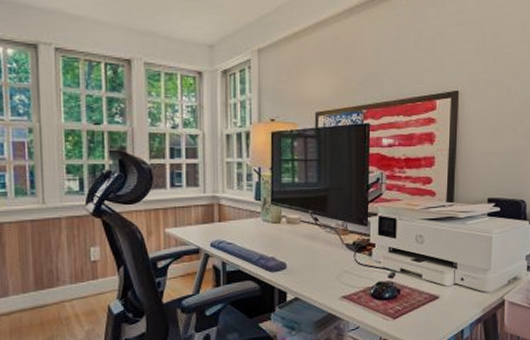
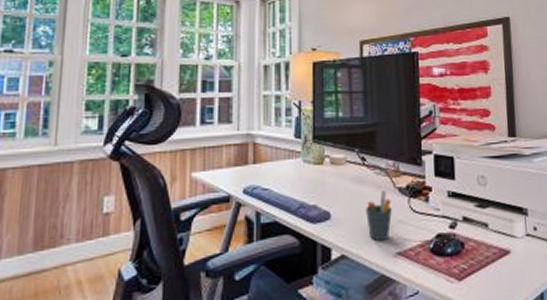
pen holder: none [317,246,339,287] -> present [366,191,392,241]

